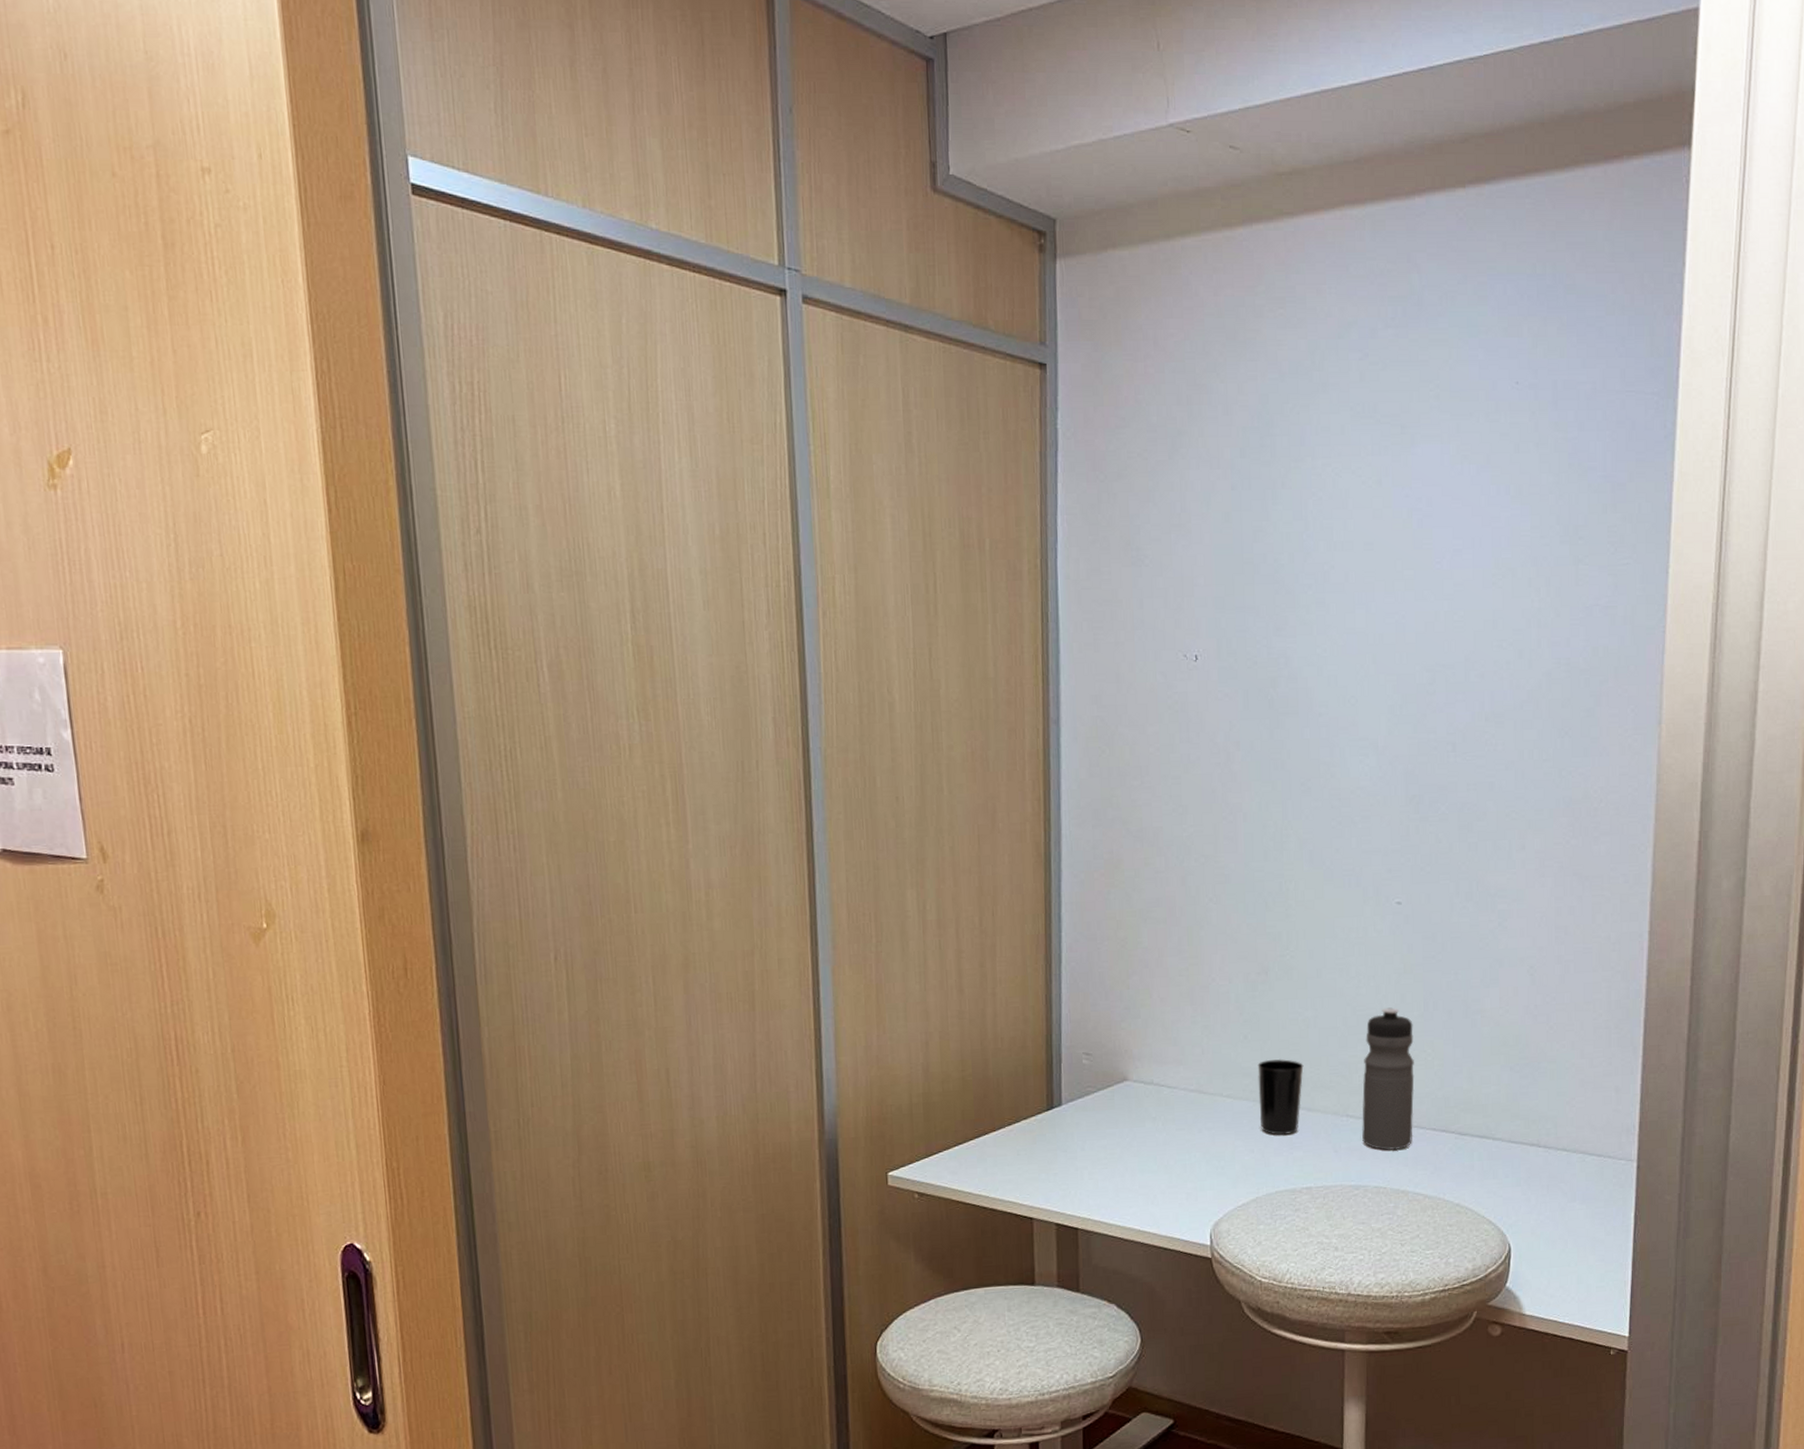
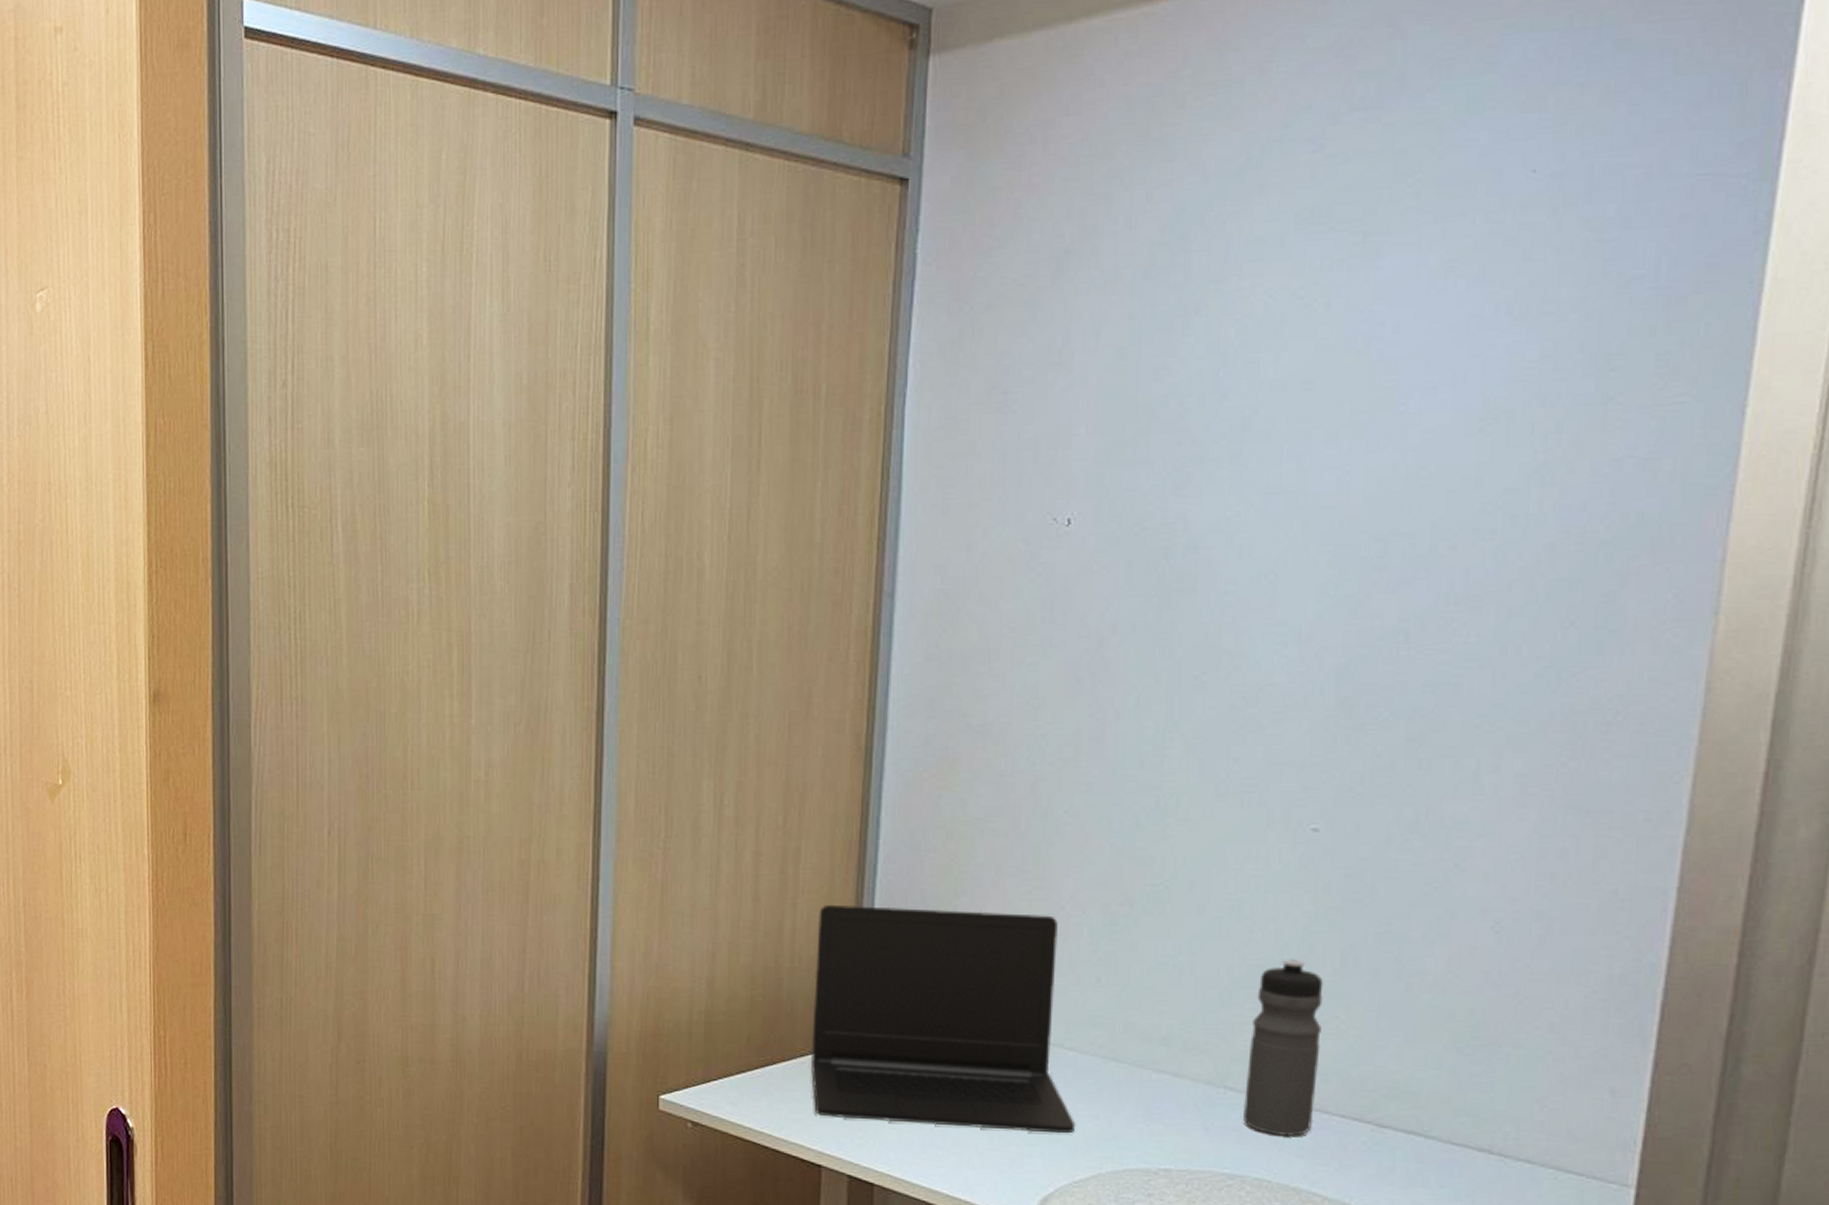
laptop: none [1015,986,1237,1176] -> present [811,905,1076,1134]
cup: present [1257,1058,1304,1136] -> none [1110,1009,1172,1103]

